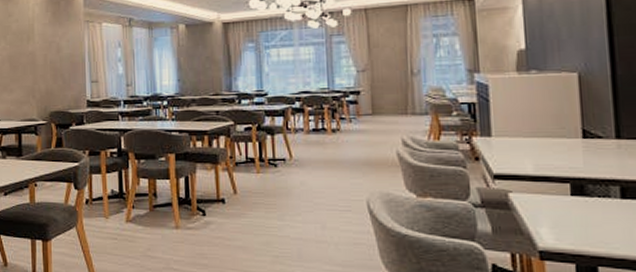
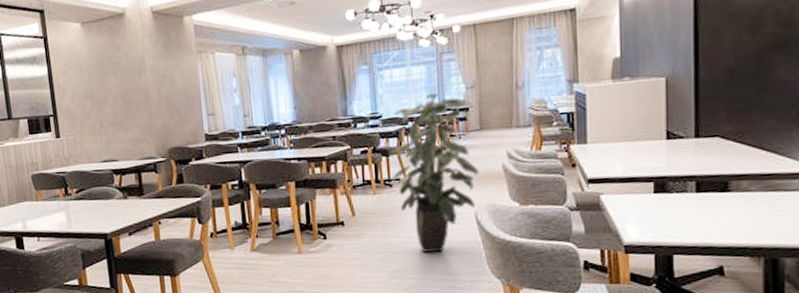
indoor plant: none [276,74,371,241] -> present [391,92,479,253]

